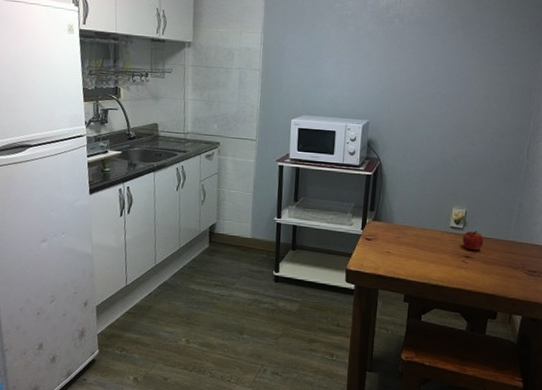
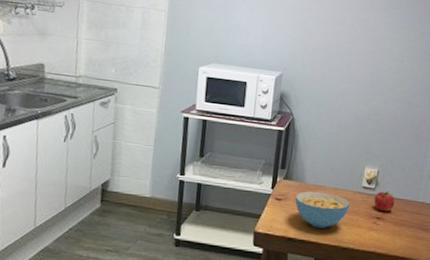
cereal bowl: none [384,231,438,267] -> present [295,191,350,228]

